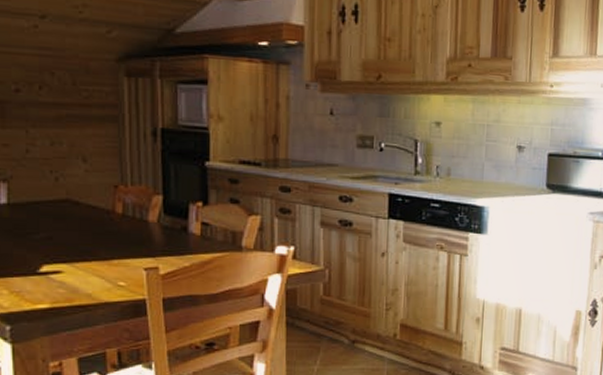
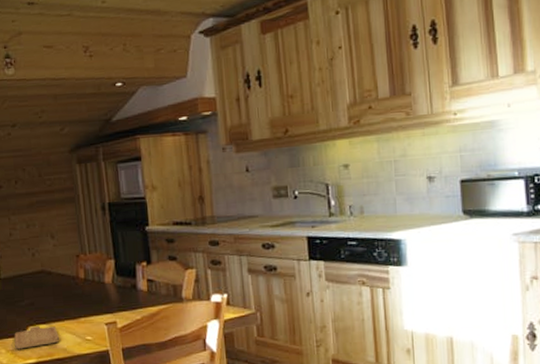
chopping board: none [22,265,84,291] -> present [14,326,60,349]

